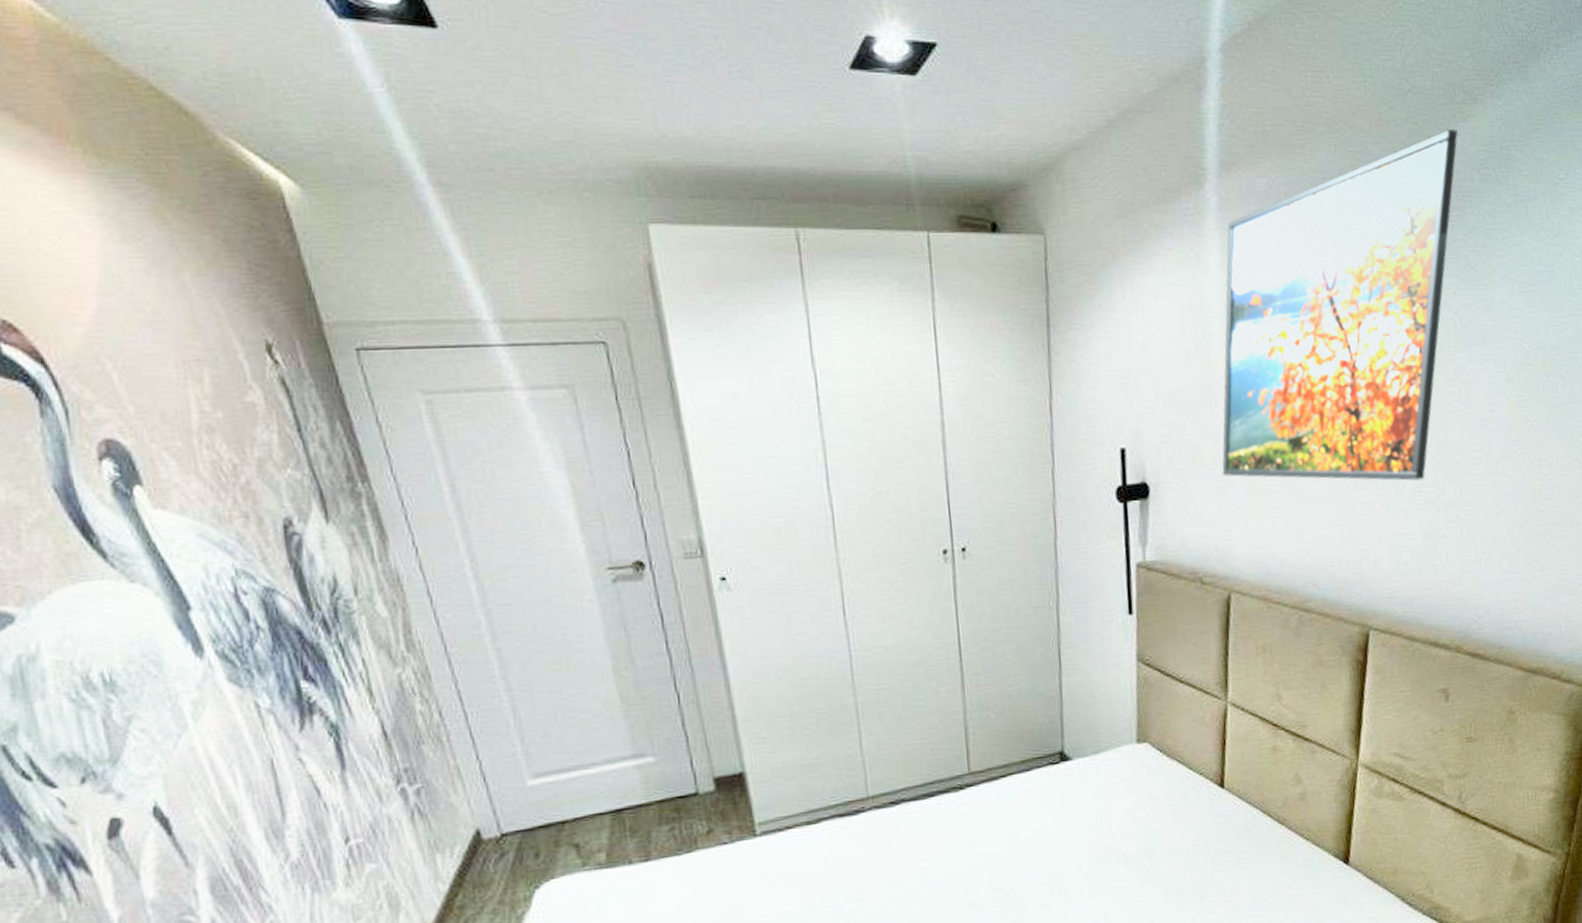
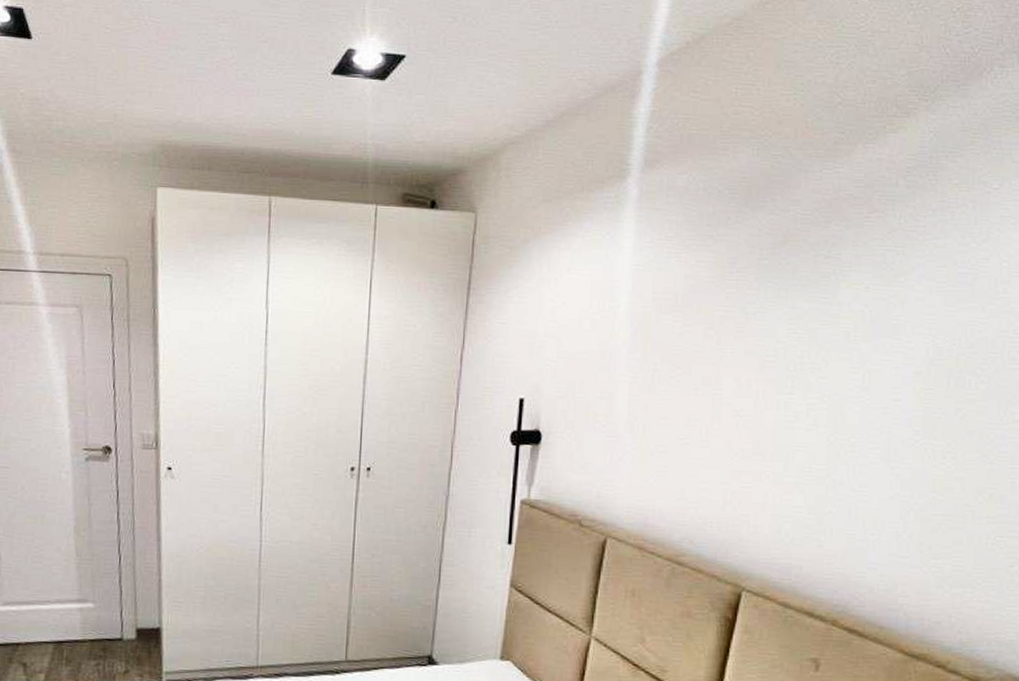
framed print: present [1222,129,1458,481] -> none [612,139,886,457]

